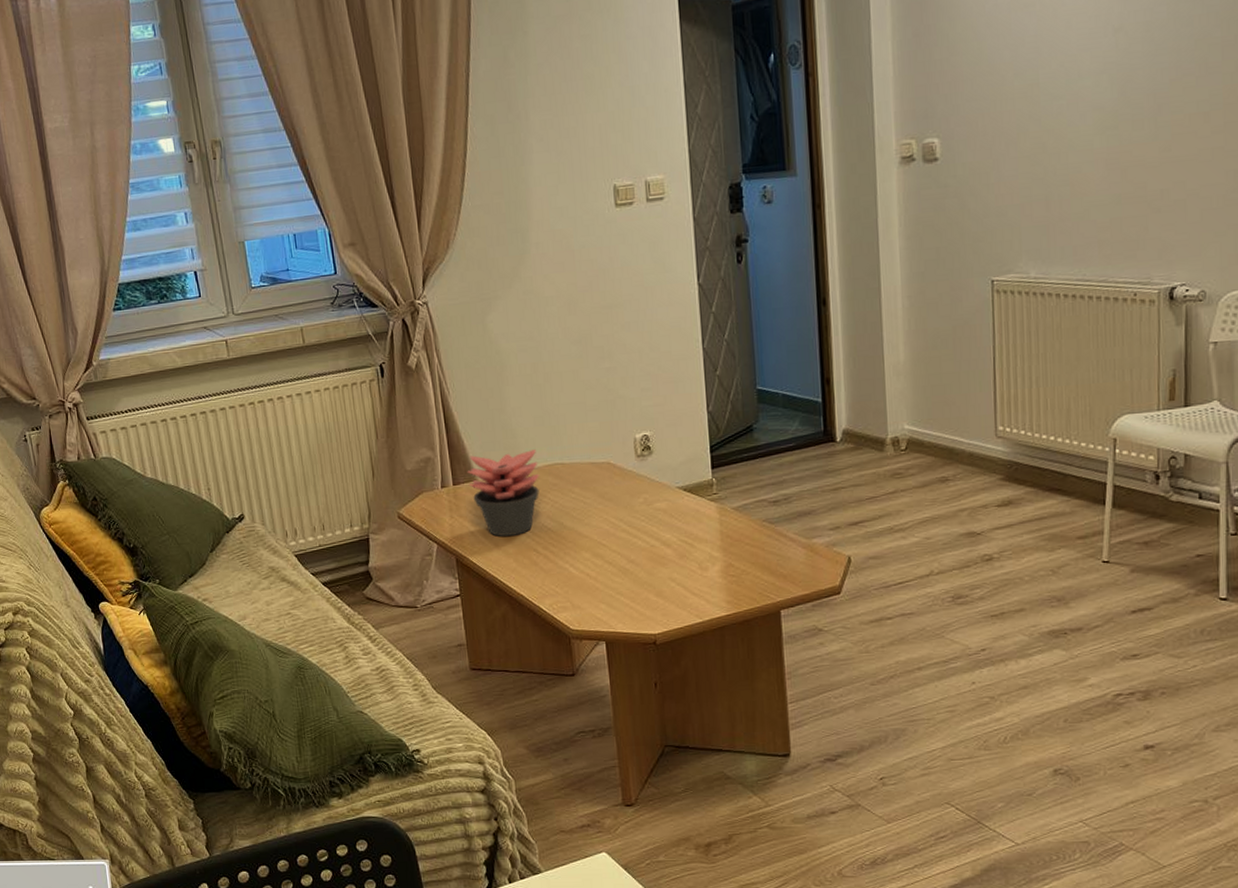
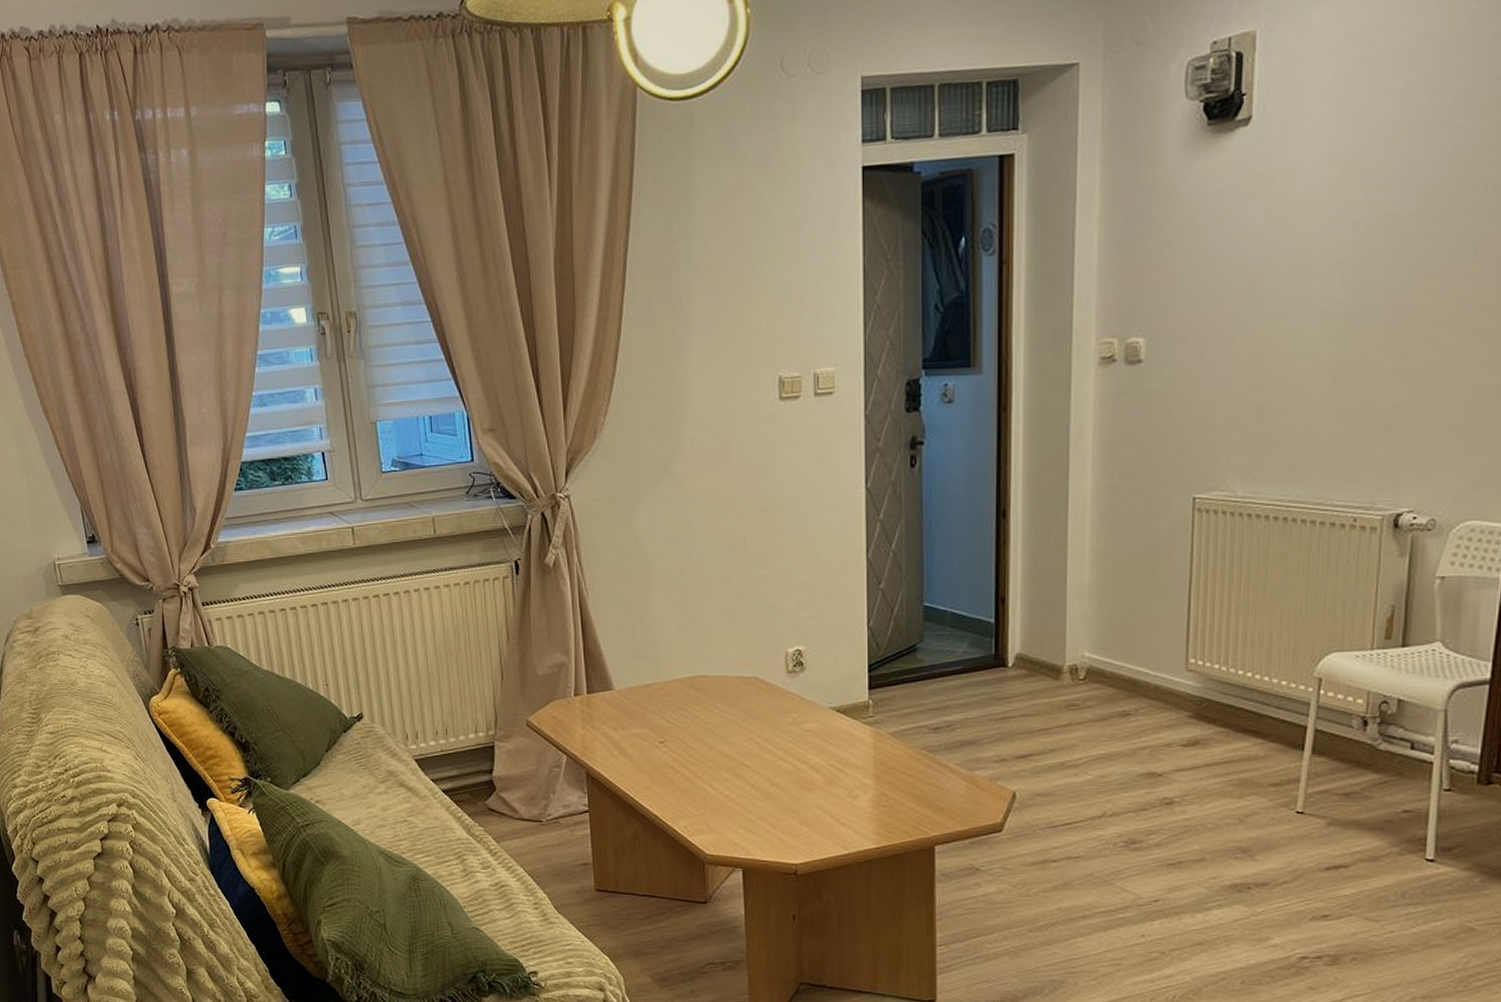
succulent plant: present [467,449,539,537] -> none [603,660,681,752]

